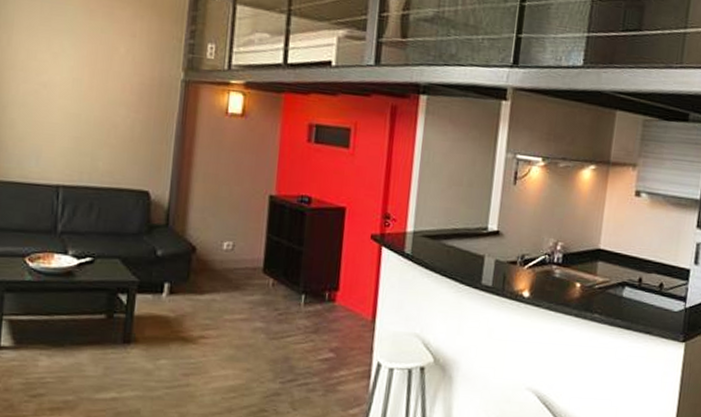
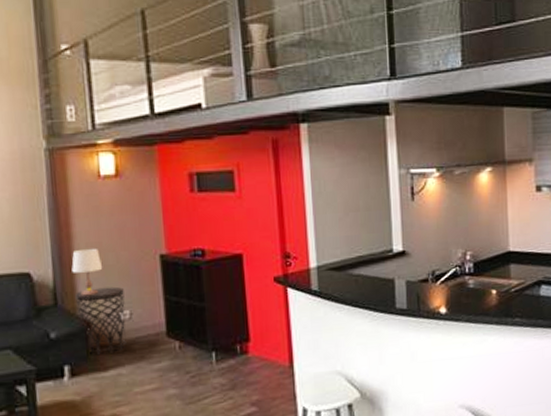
side table: none [185,216,231,280] -> present [75,286,126,356]
table lamp: none [187,177,216,222] -> present [71,248,103,296]

